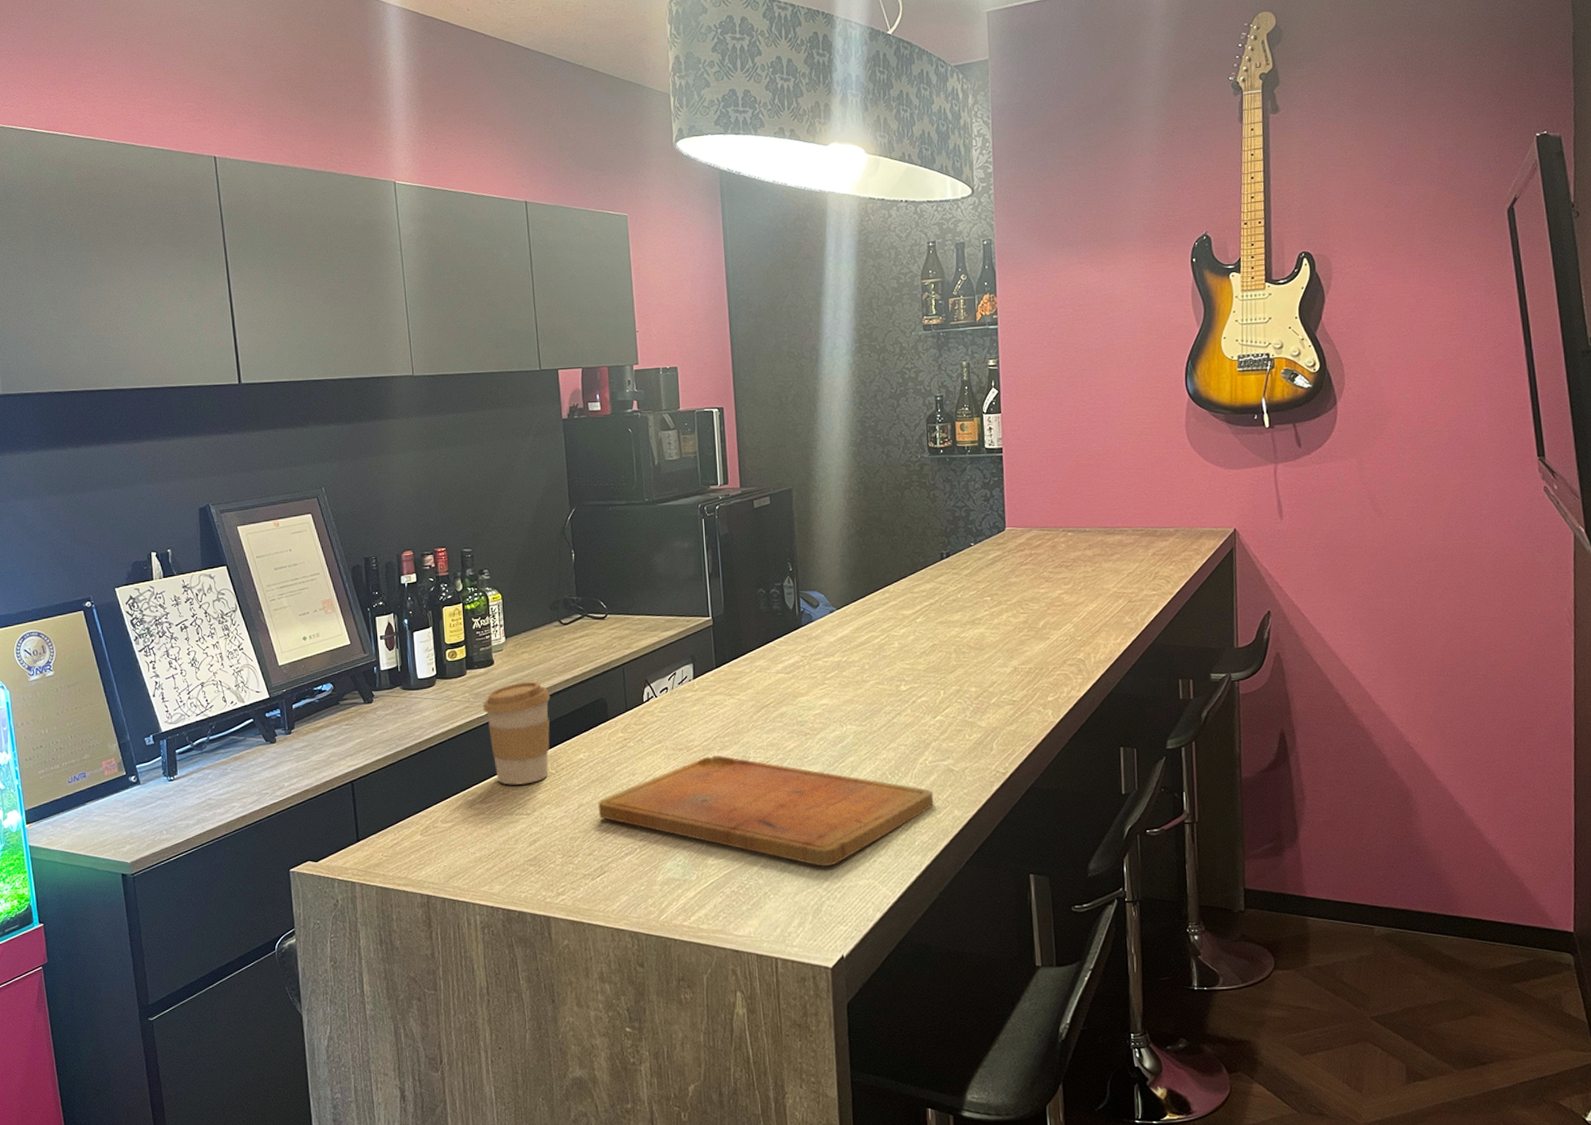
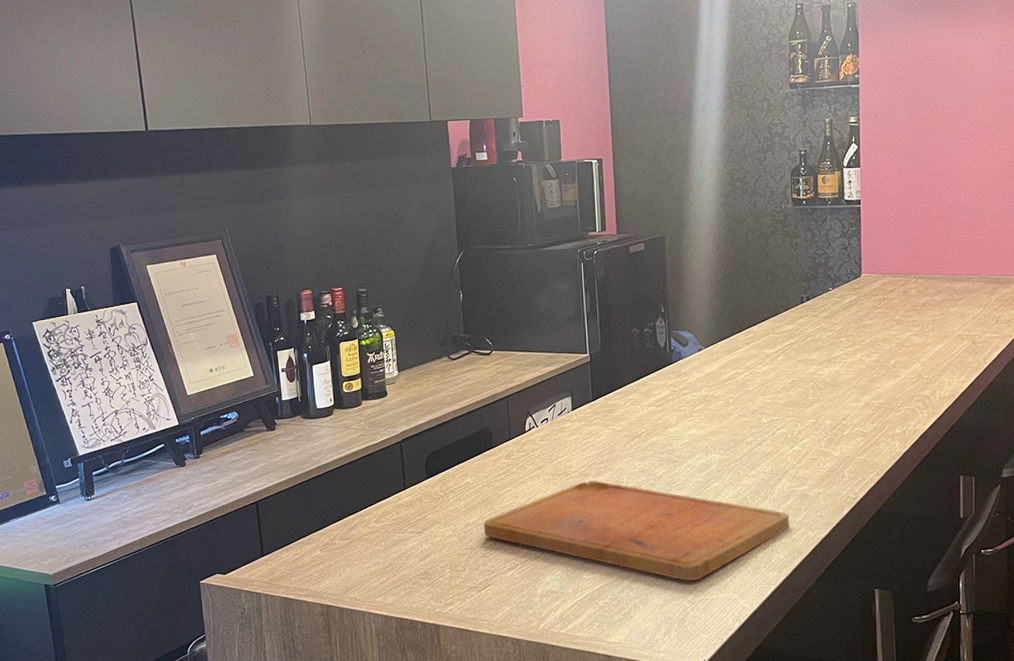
coffee cup: present [483,681,550,785] -> none [377,411,440,506]

